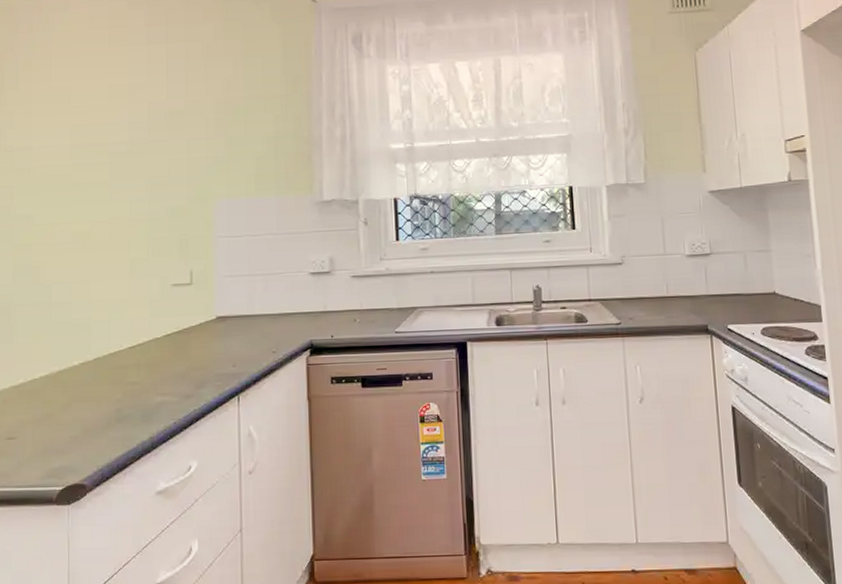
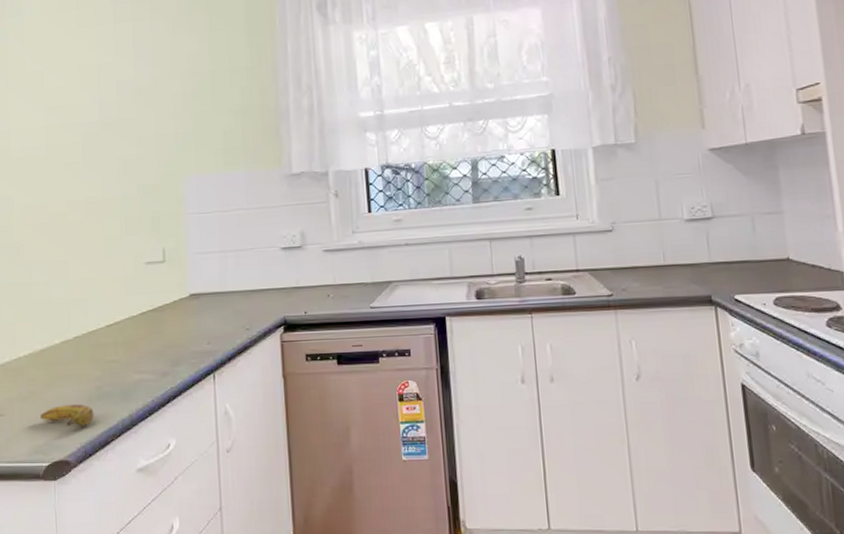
banana: none [55,427,113,450] -> present [40,404,94,427]

